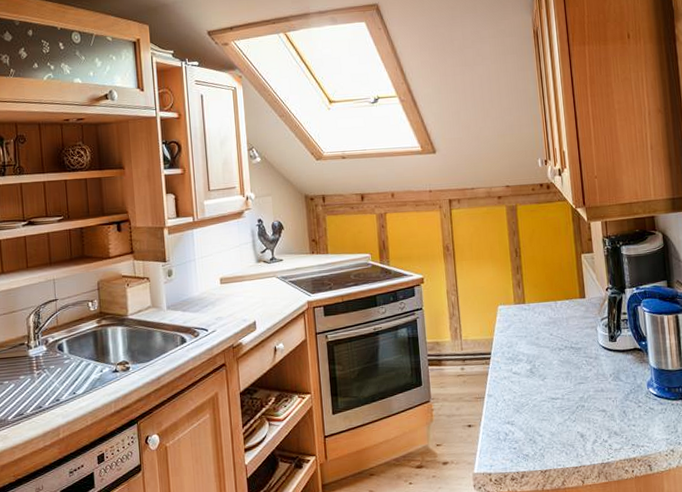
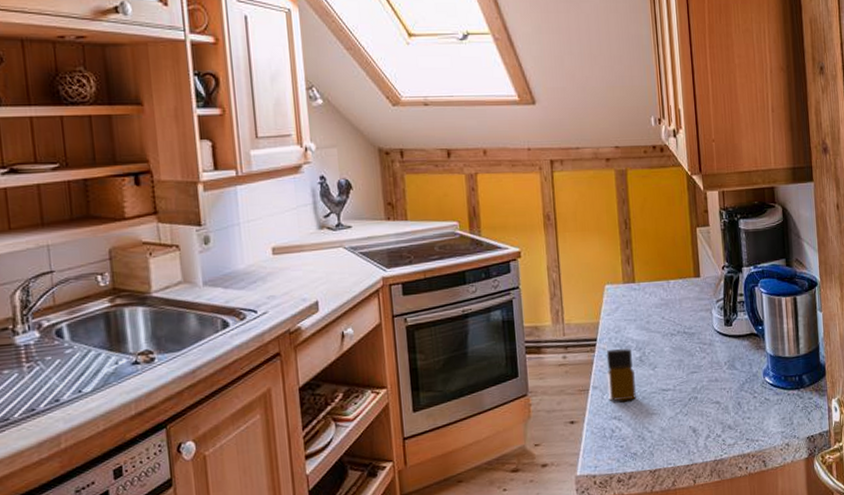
bottle: none [499,361,528,409] -> present [606,348,637,402]

